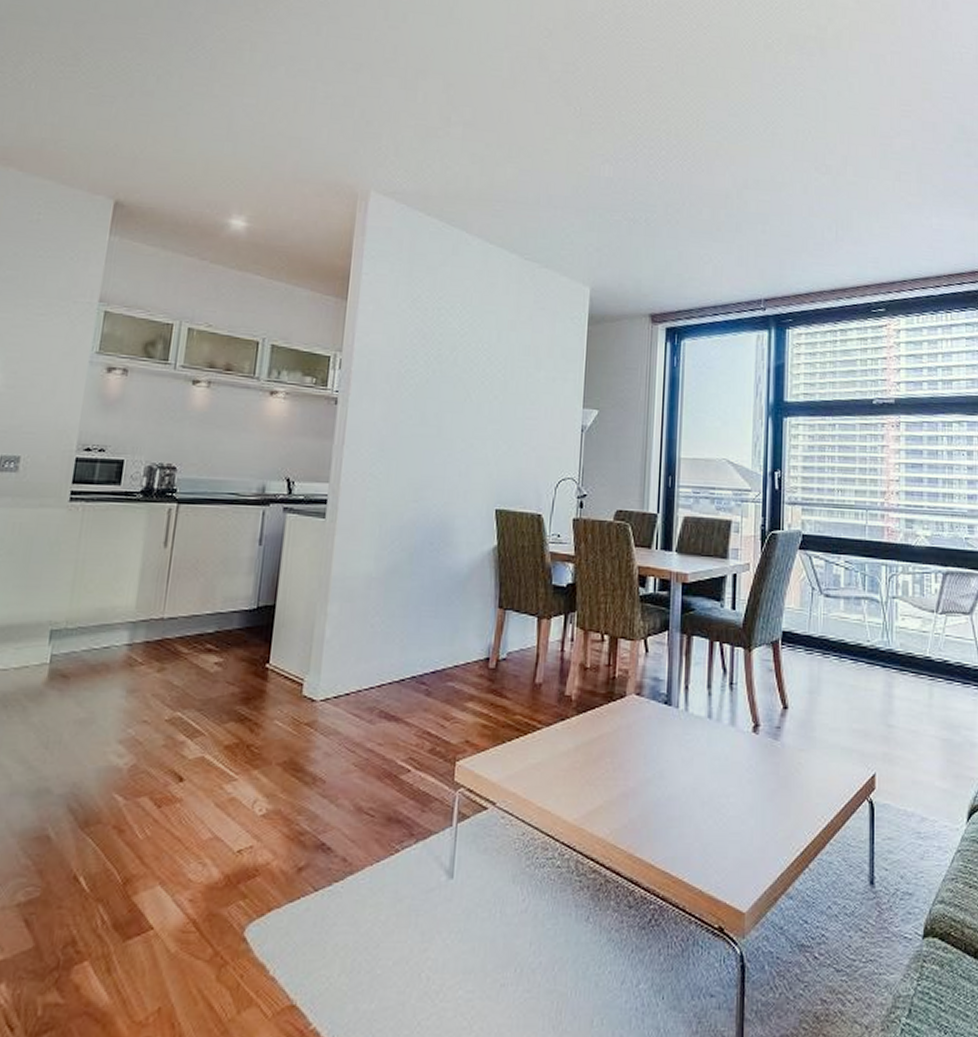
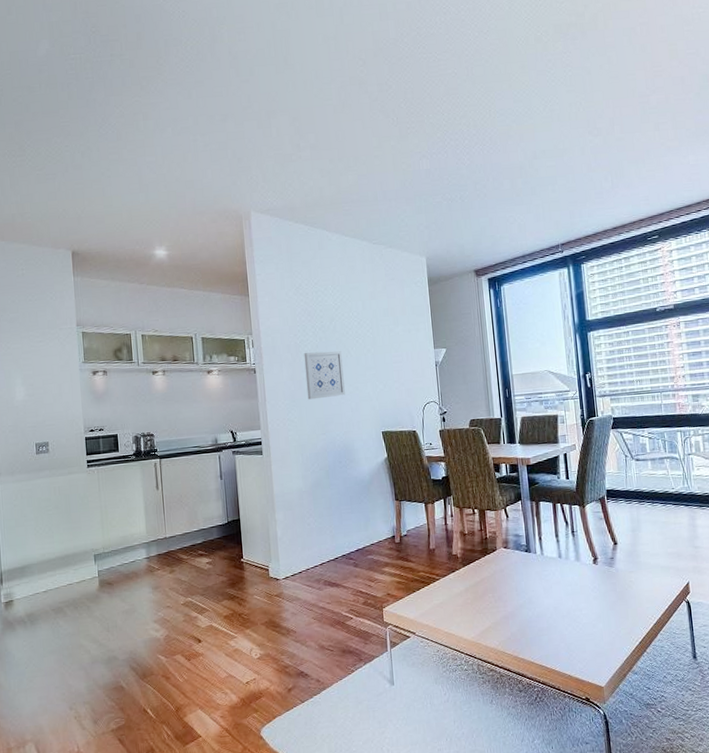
wall art: none [402,387,459,453] -> present [304,351,345,400]

